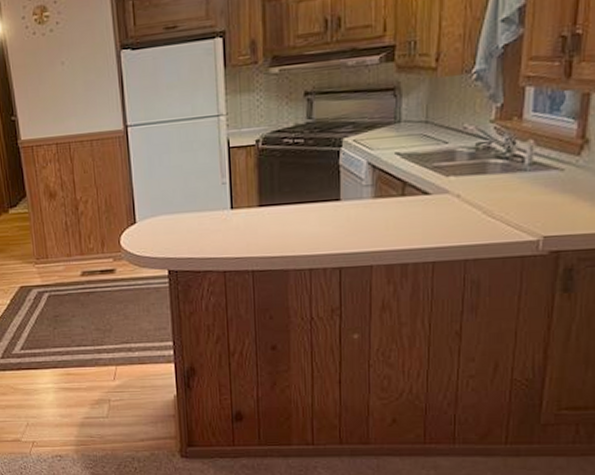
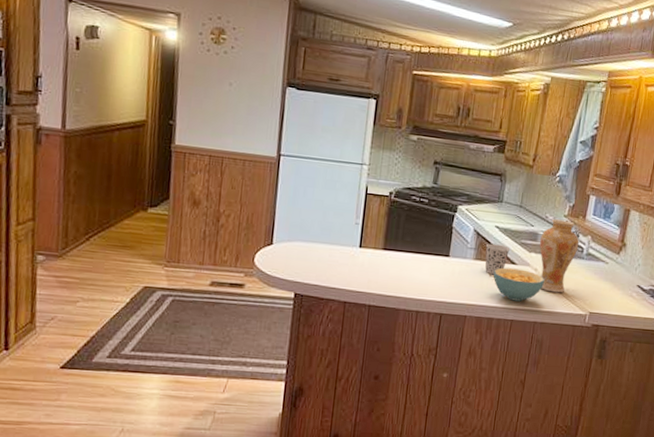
cup: none [385,173,420,213] -> present [485,243,511,275]
cereal bowl: none [400,199,474,239] -> present [493,267,545,302]
vase: none [460,126,517,221] -> present [539,219,580,293]

